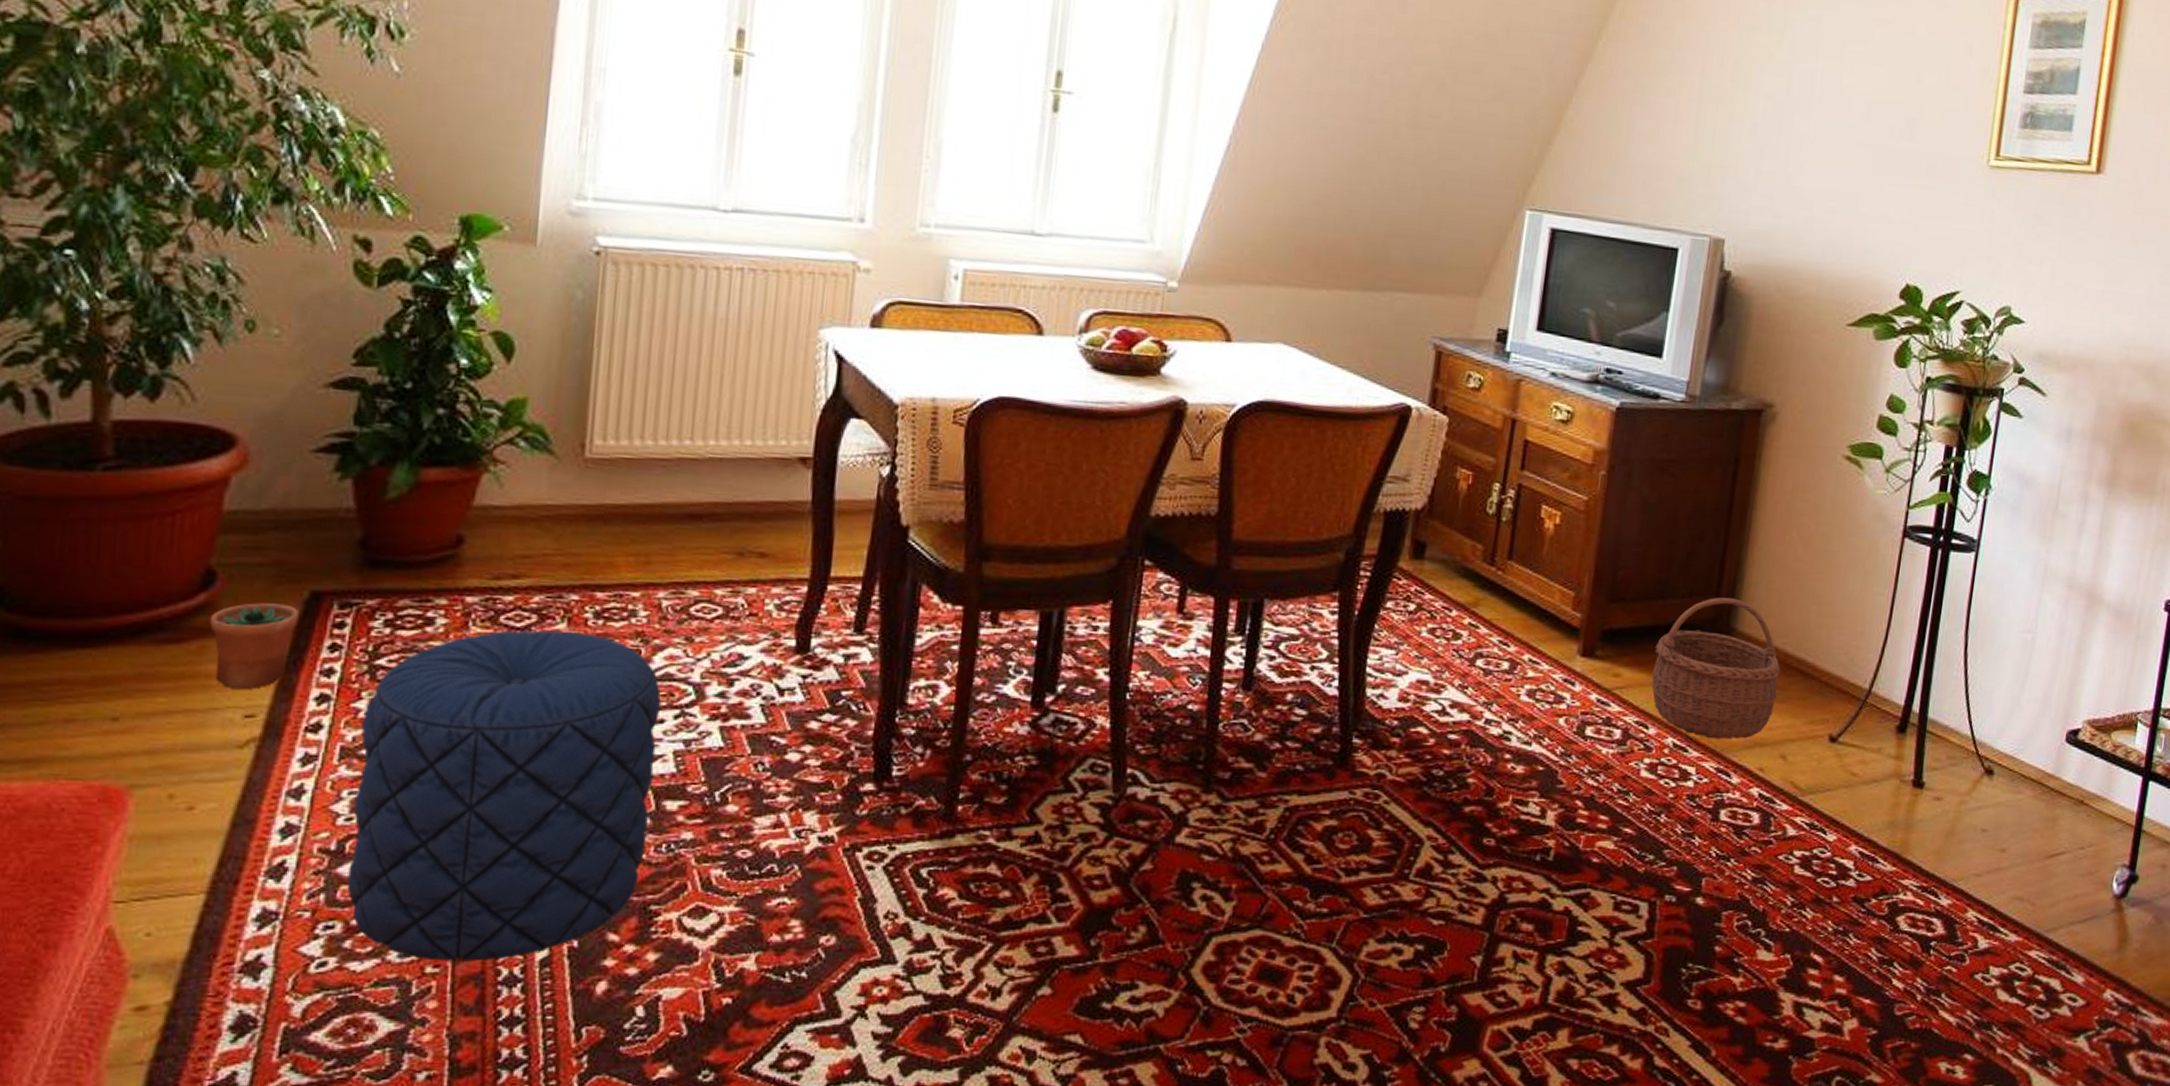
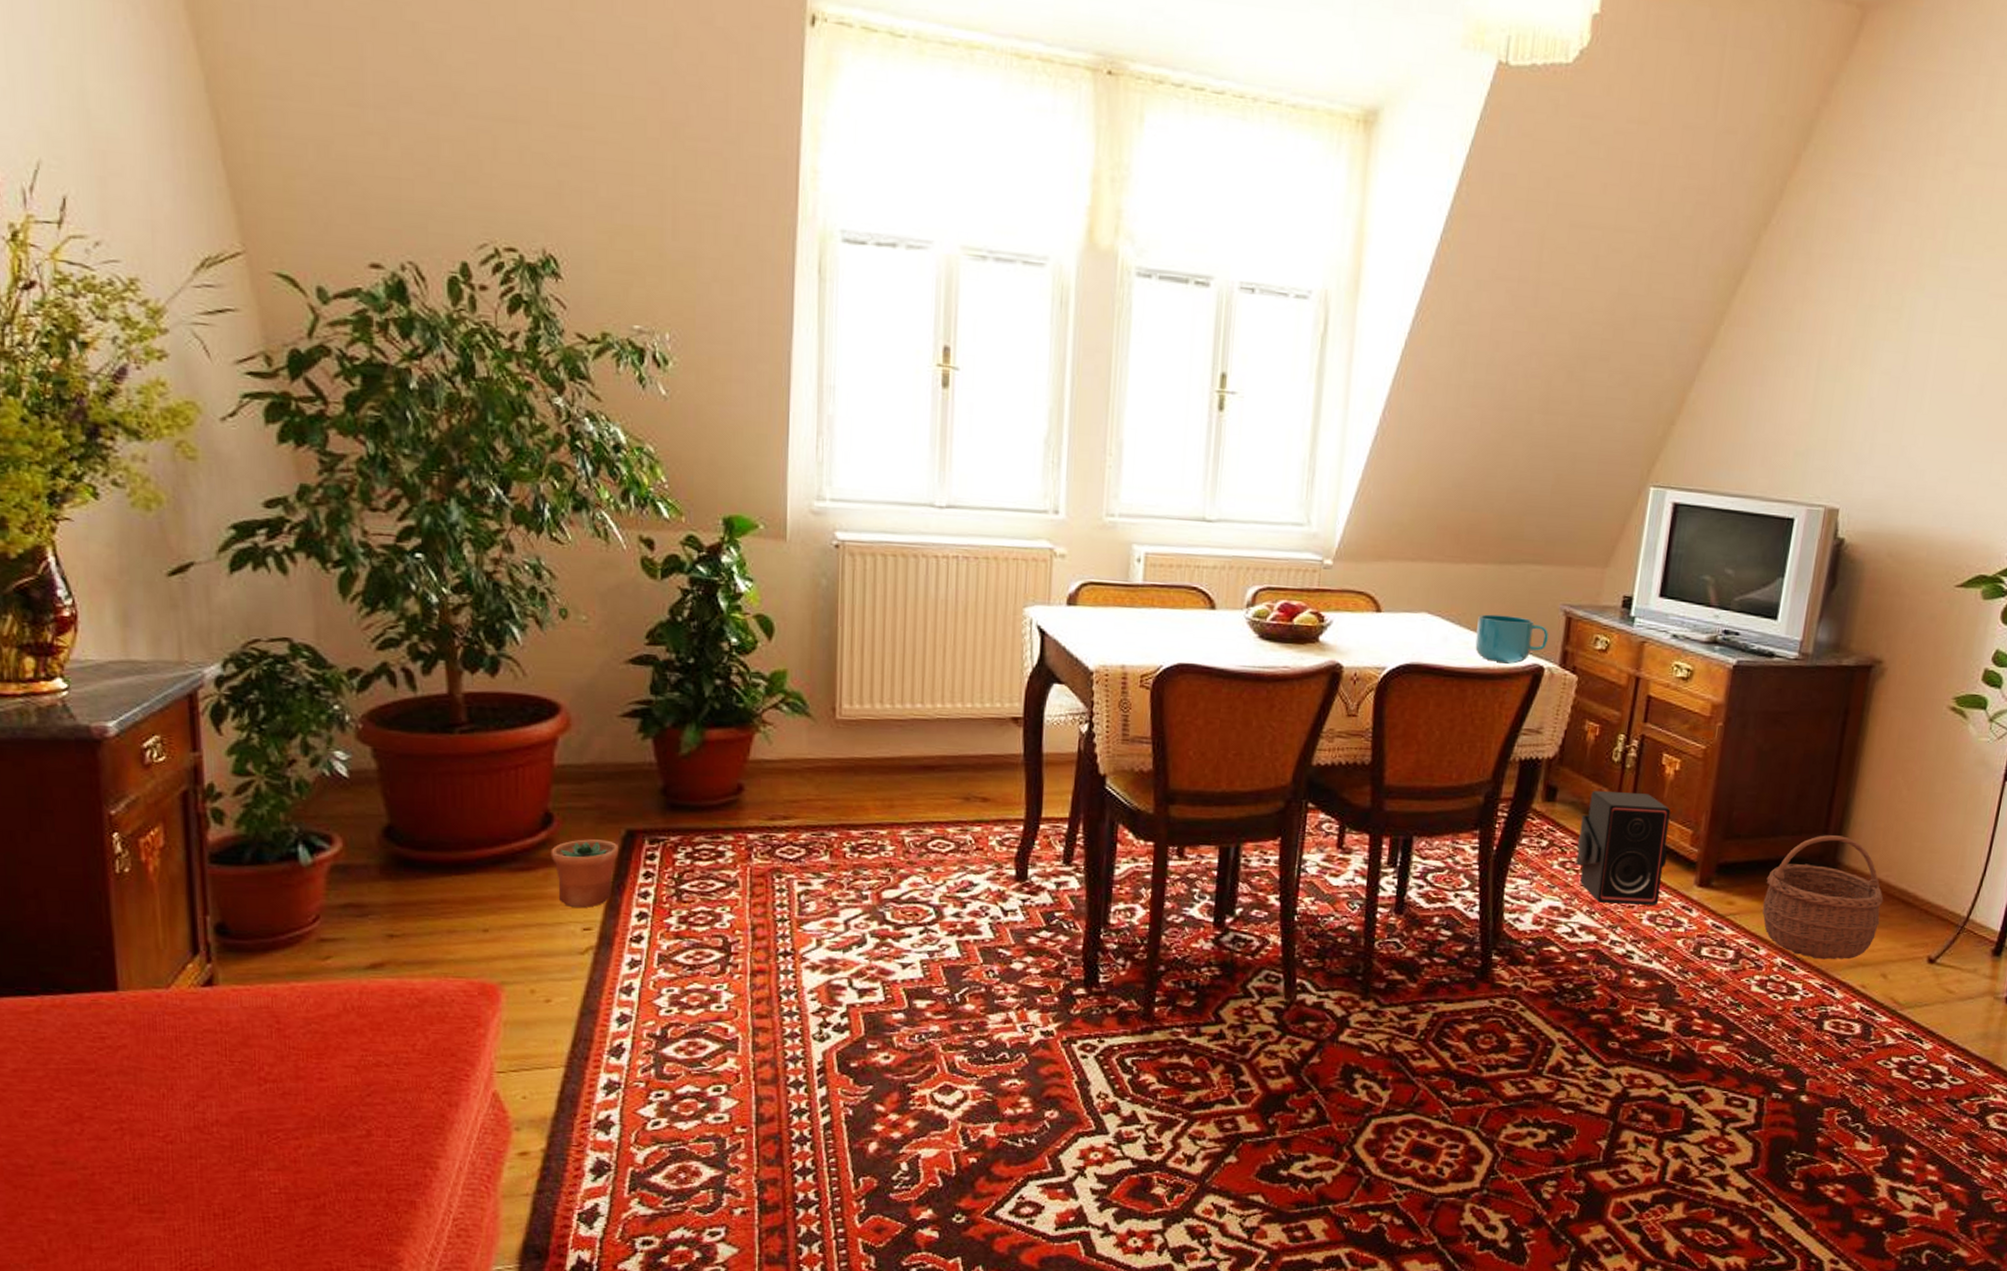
pouf: present [347,630,661,961] -> none [671,861,908,1124]
cup: none [1336,346,1417,402] -> present [1475,614,1548,663]
stereo: none [1447,547,1551,678] -> present [1576,791,1671,905]

